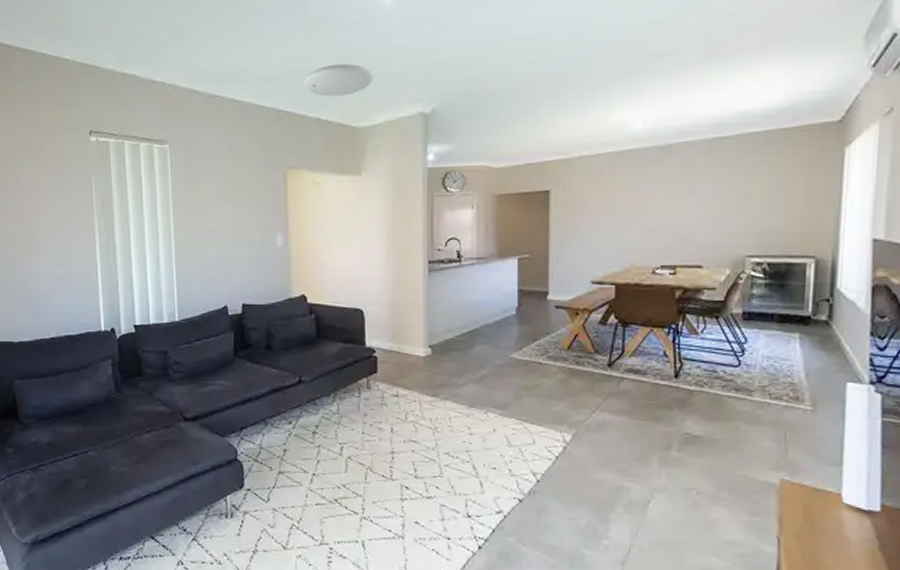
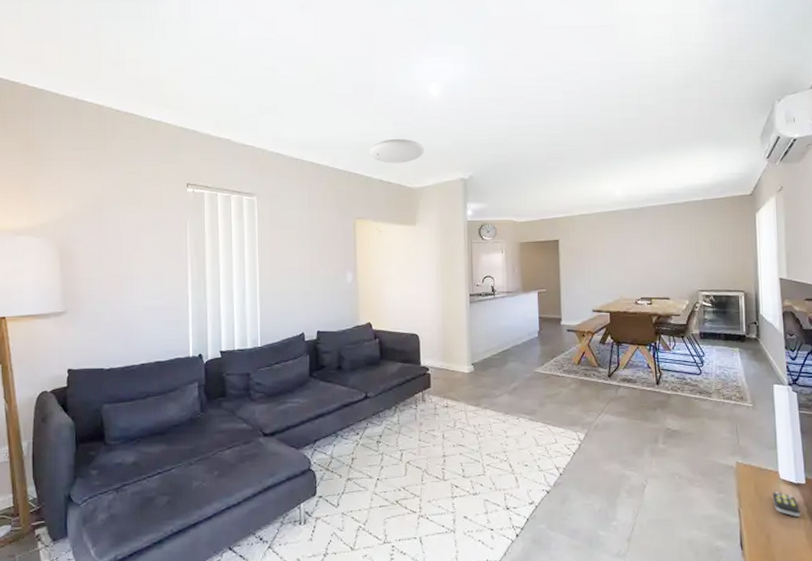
remote control: none [828,519,869,551] -> present [772,492,801,517]

